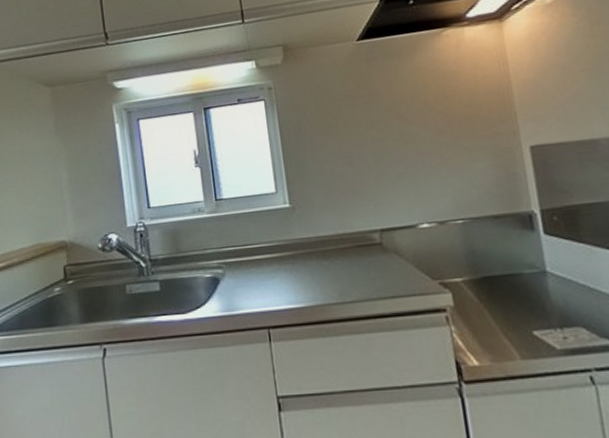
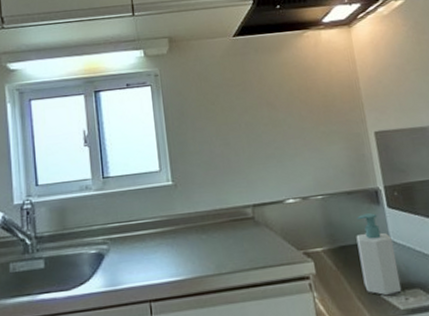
soap bottle: none [503,240,559,334] -> present [356,213,402,296]

